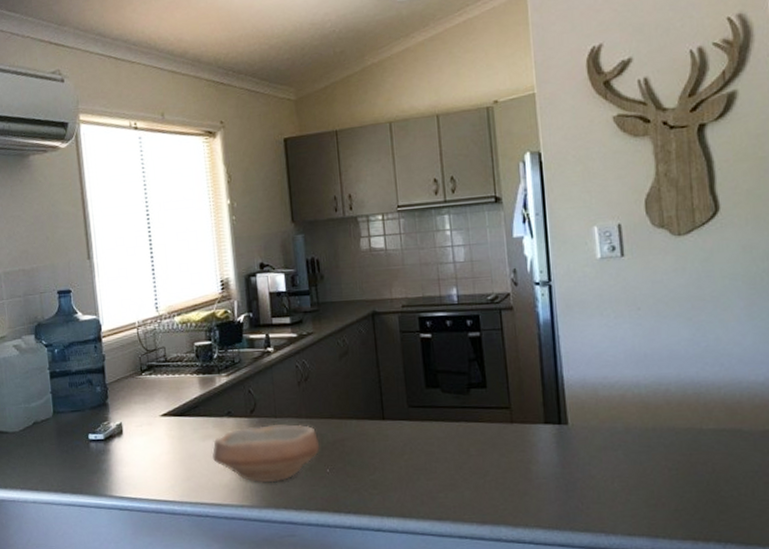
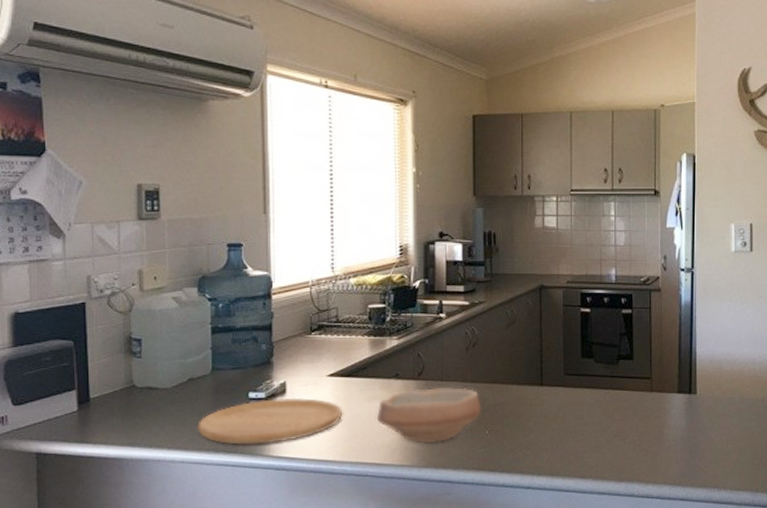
cutting board: none [45,438,179,485] -> present [197,397,343,445]

